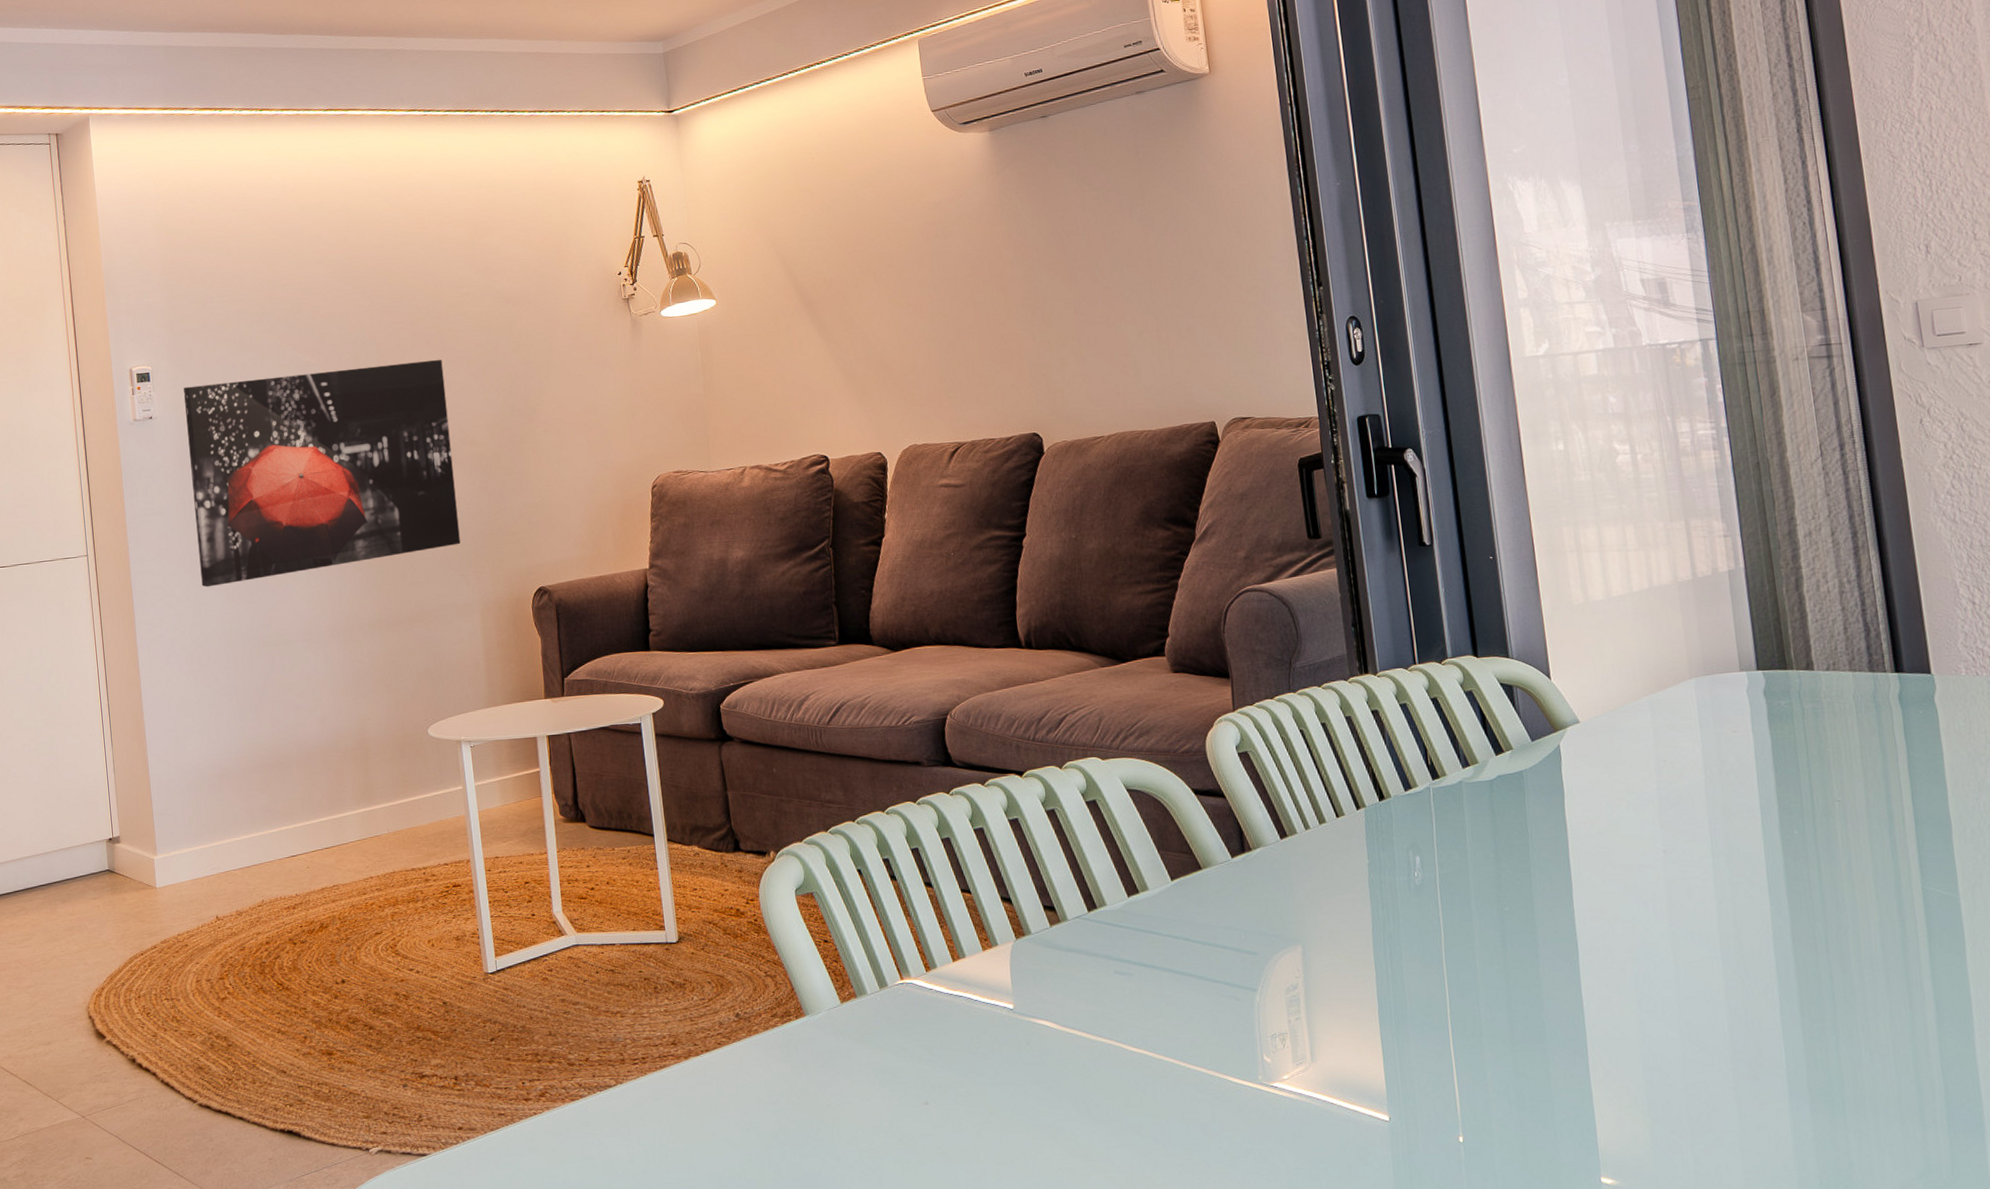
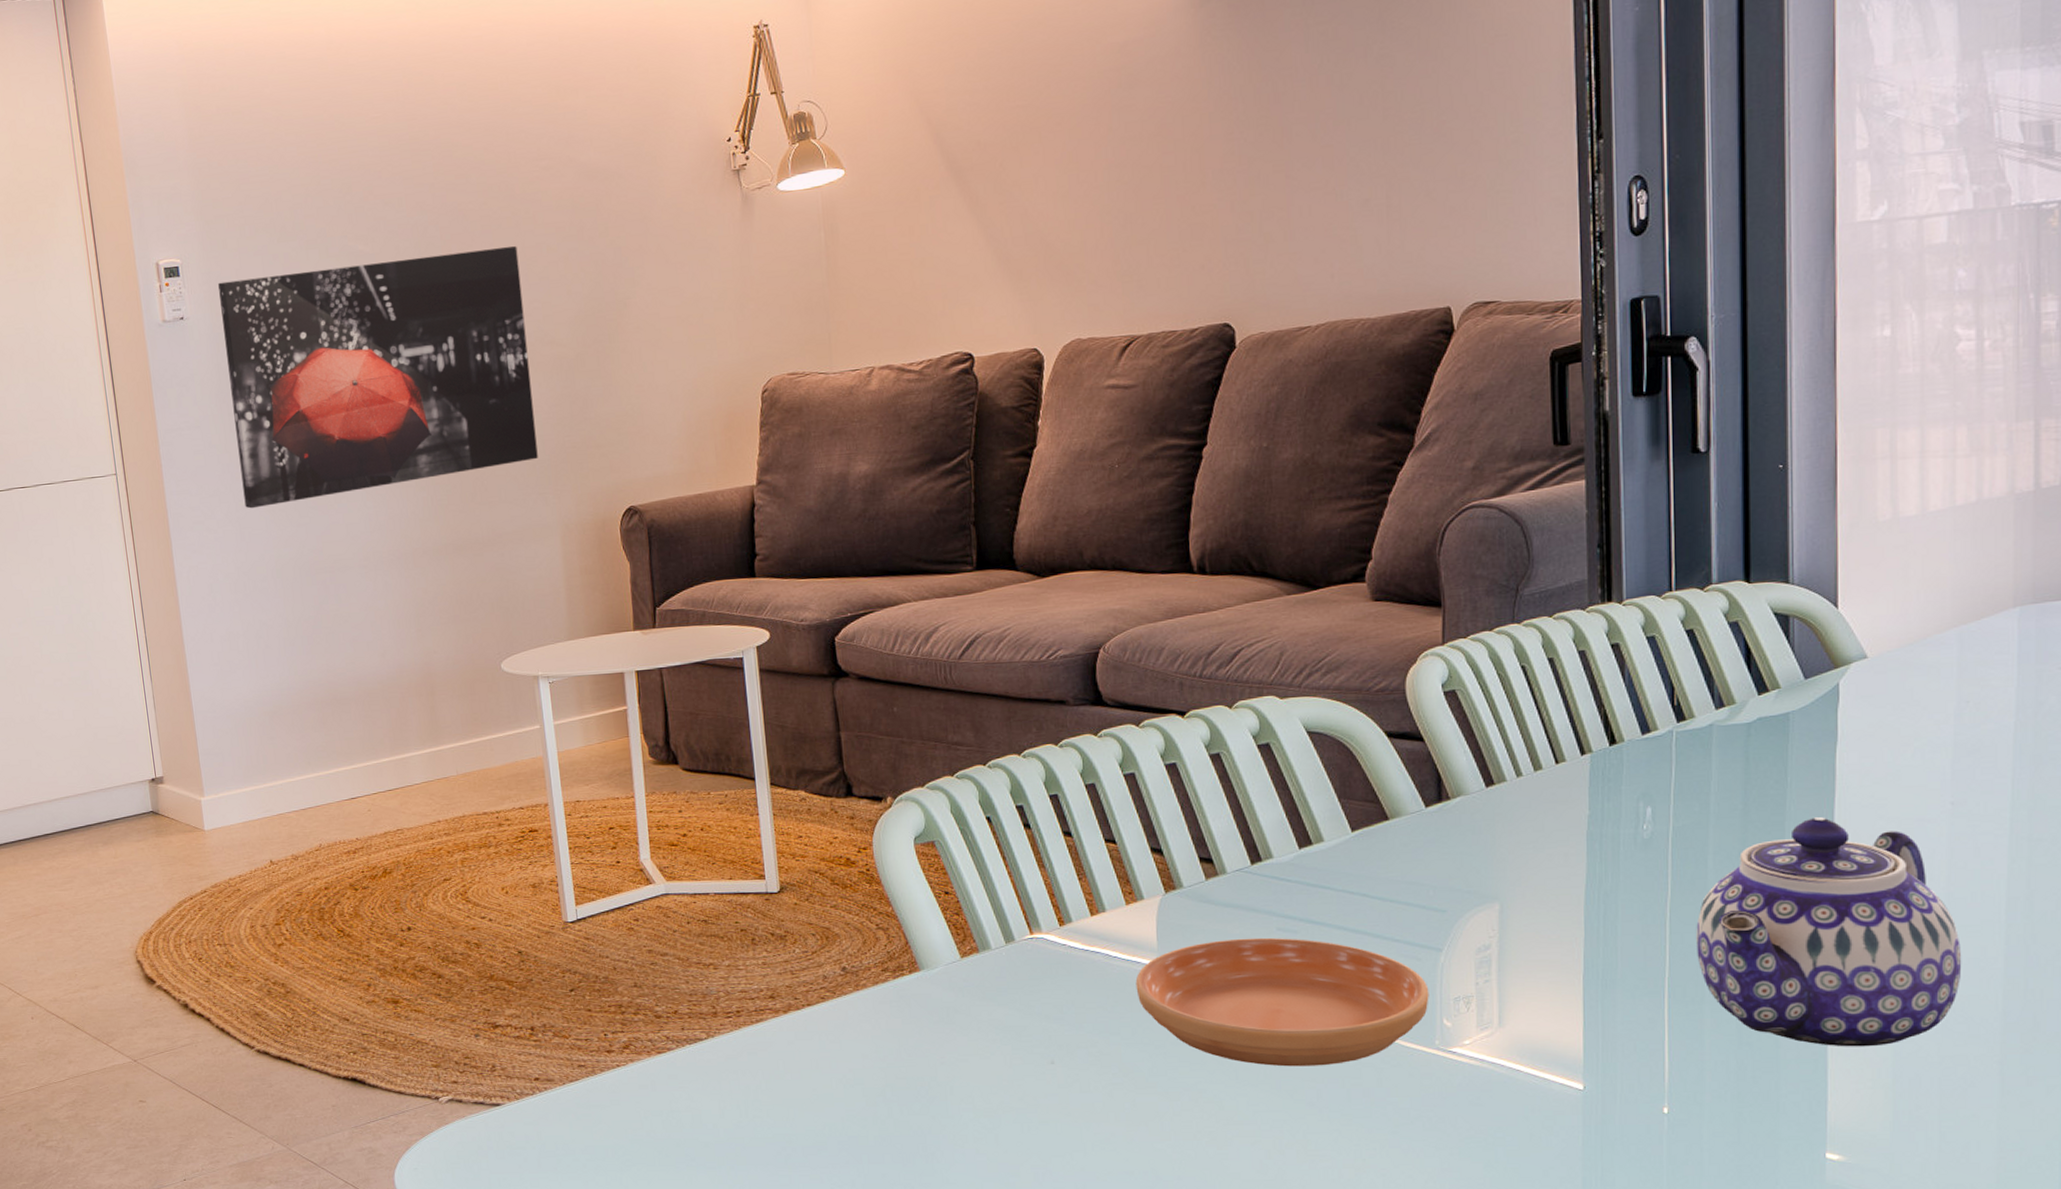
saucer: none [995,980,1250,1104] -> present [1135,937,1429,1067]
teapot: none [1468,864,1692,1076] -> present [1696,817,1962,1047]

